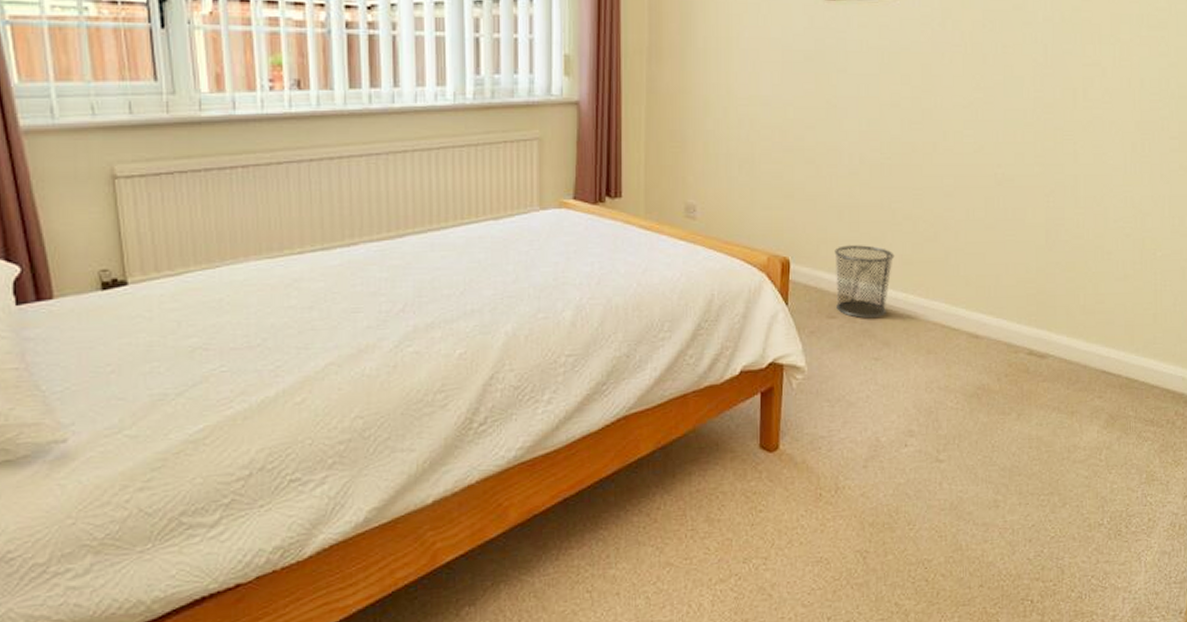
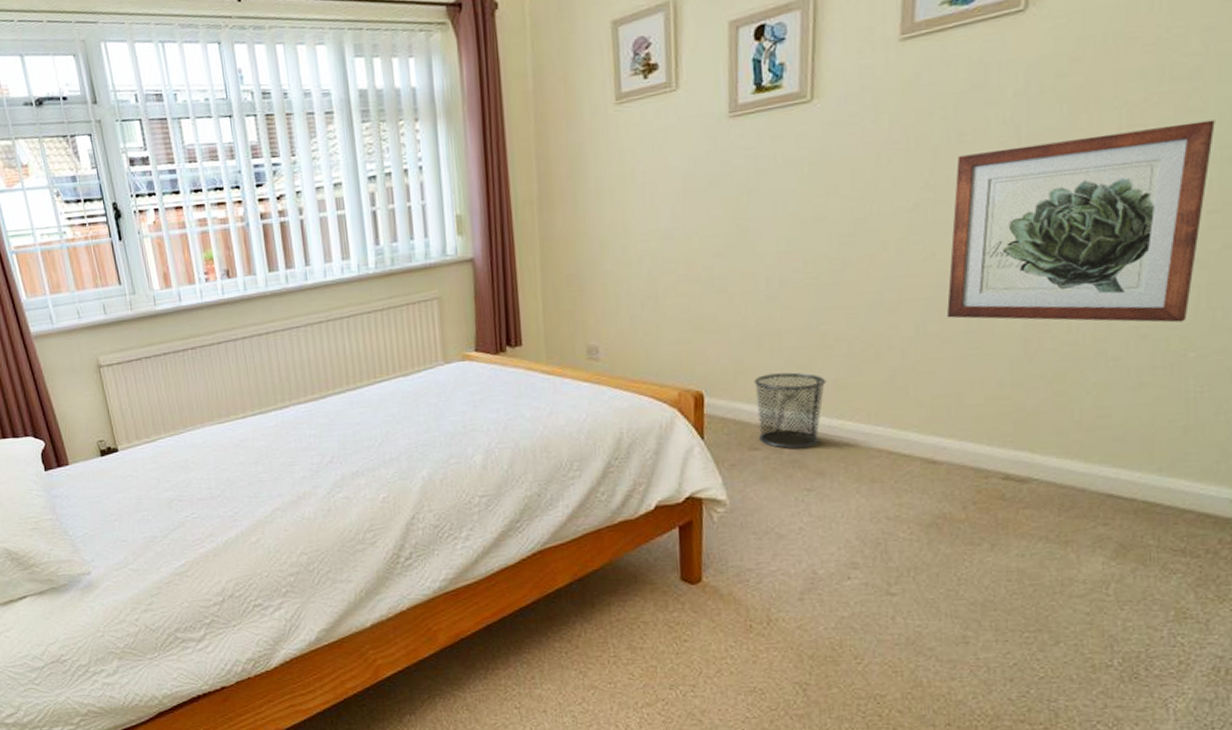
wall art: none [990,63,1175,226] -> present [946,119,1215,323]

